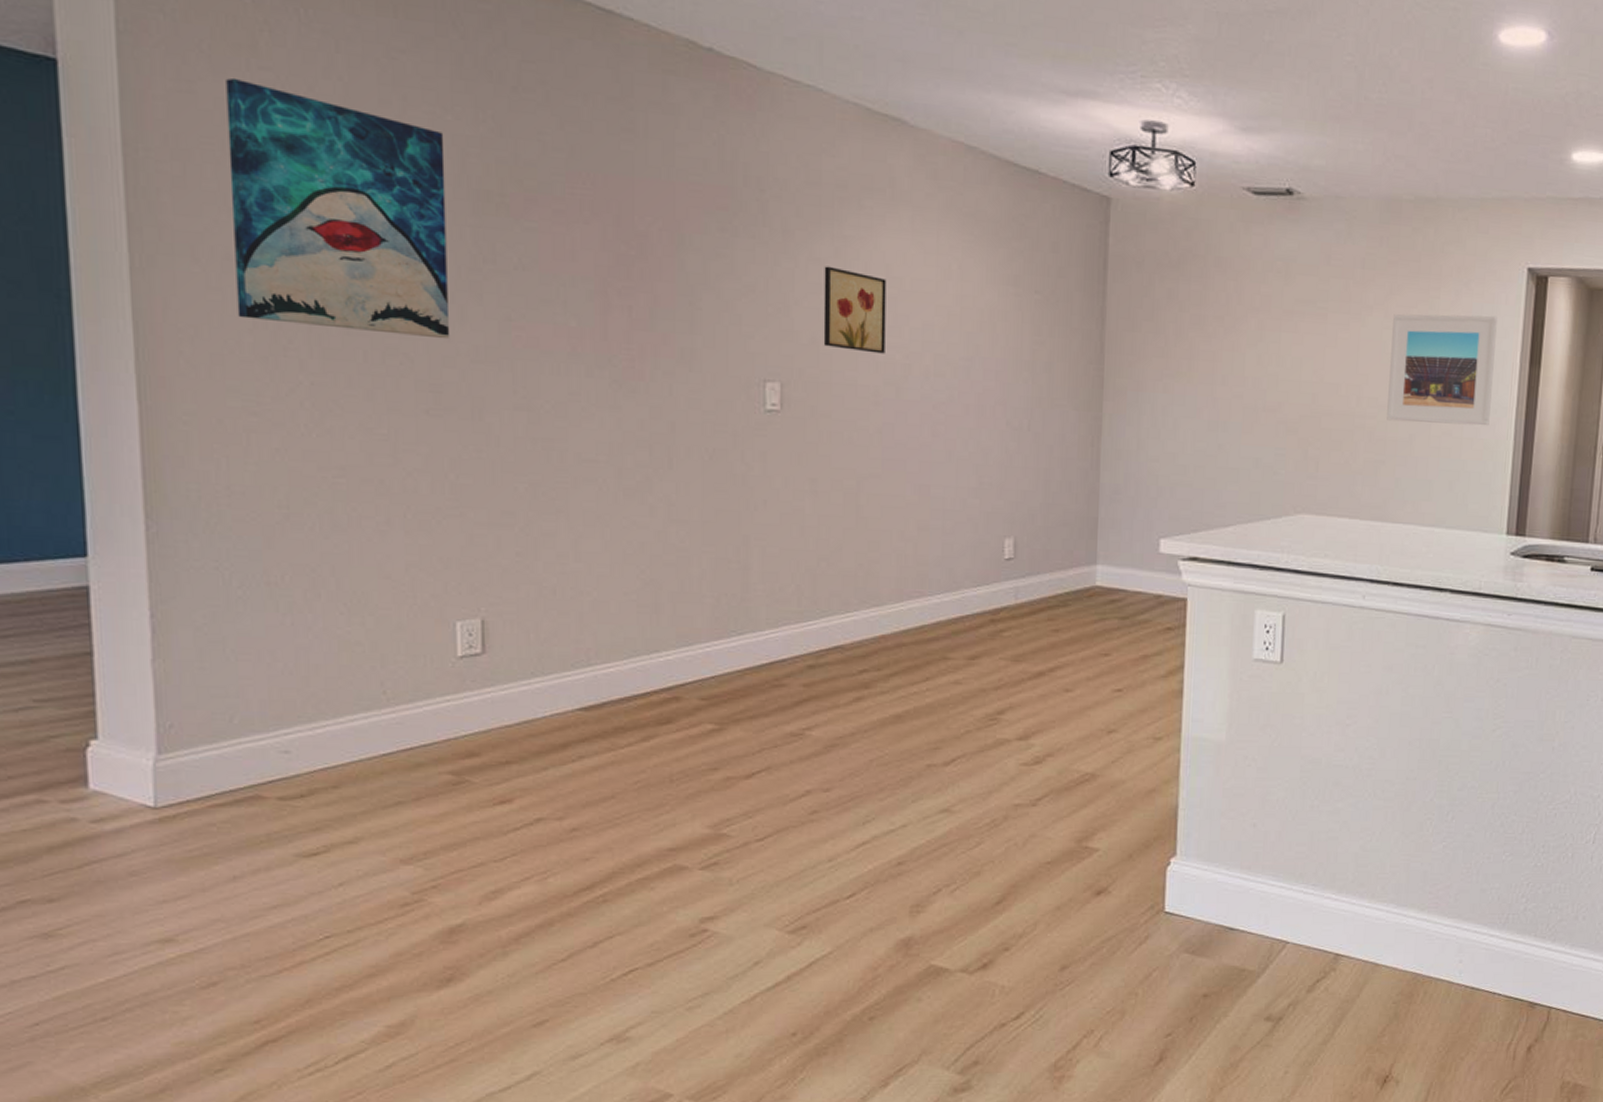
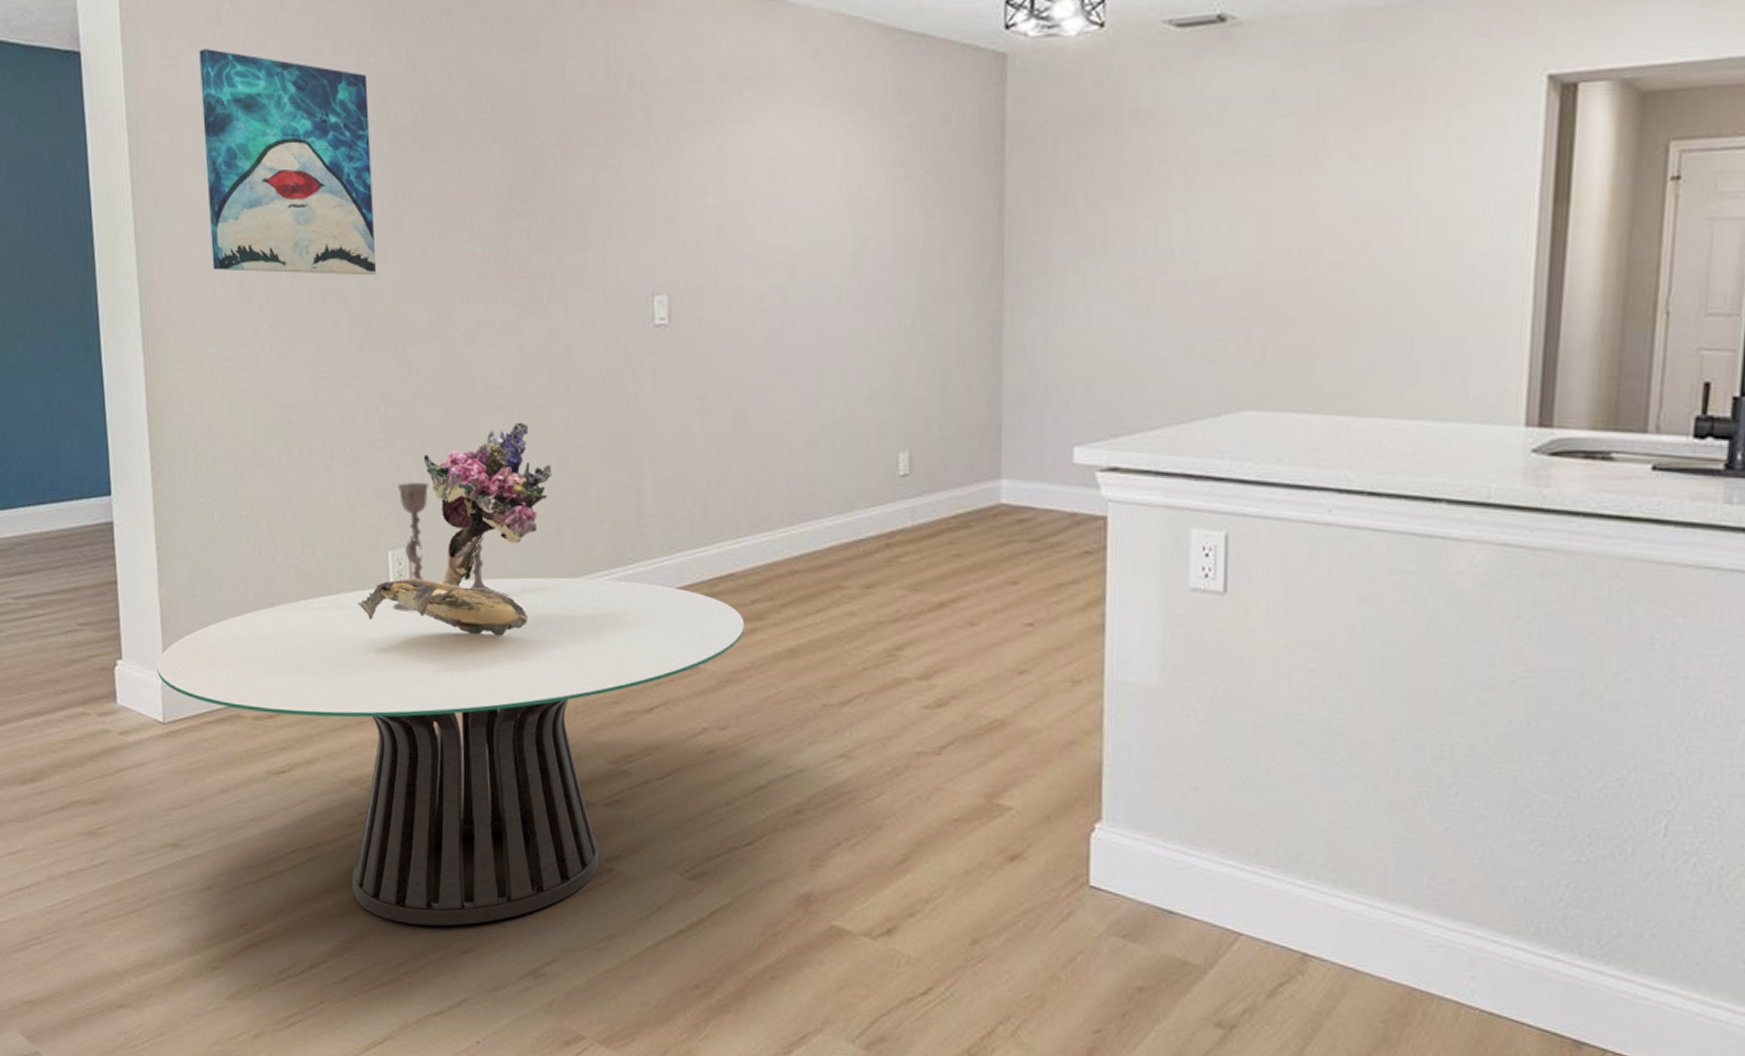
dining table: none [147,648,851,1002] -> present [157,577,744,926]
bouquet: none [415,496,651,707] -> present [356,422,553,636]
candlestick: none [460,552,599,684] -> present [392,483,509,612]
wall art: present [823,266,887,354] -> none [707,166,770,256]
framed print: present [1387,314,1497,426] -> none [1354,142,1505,289]

